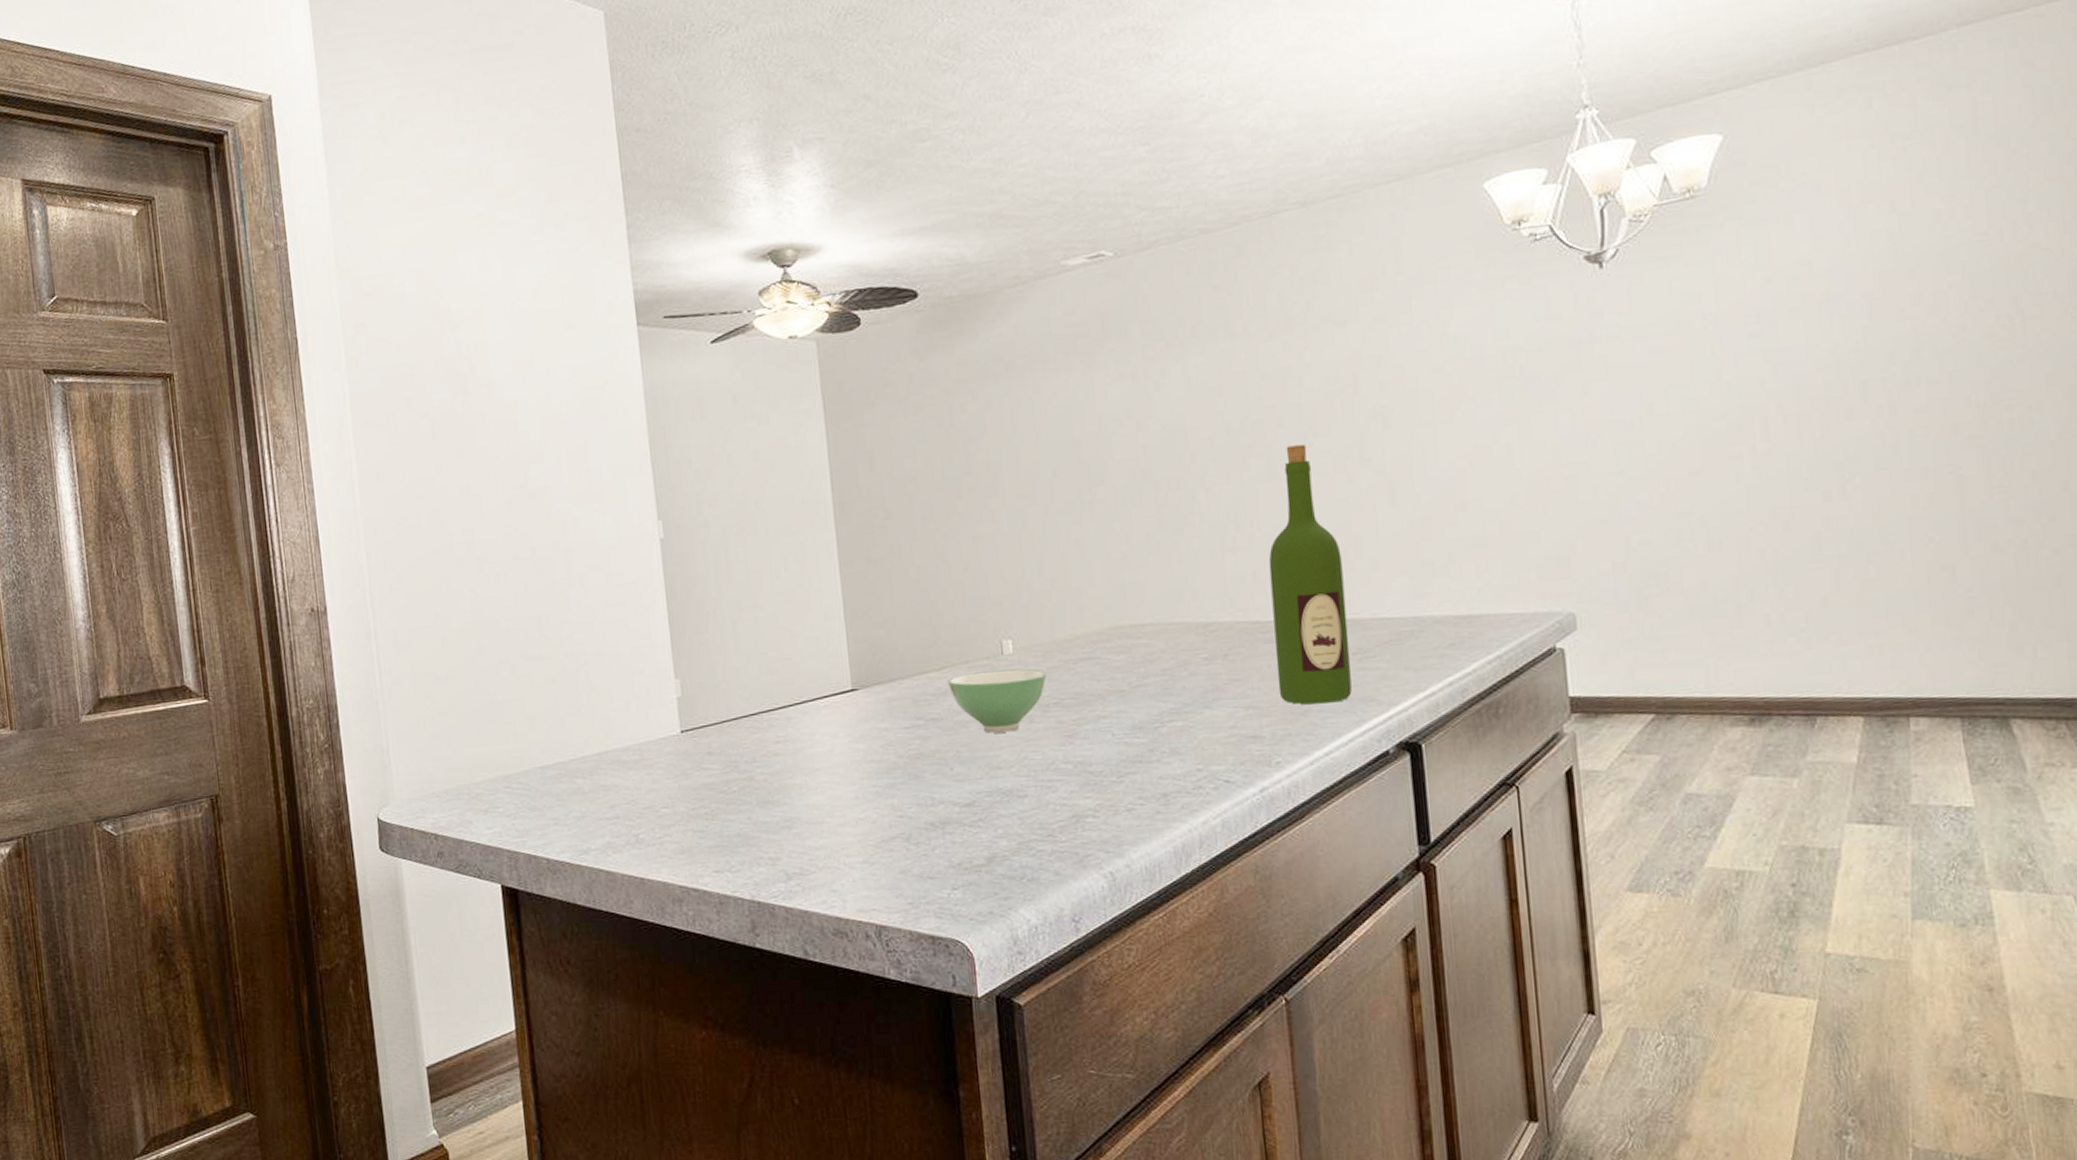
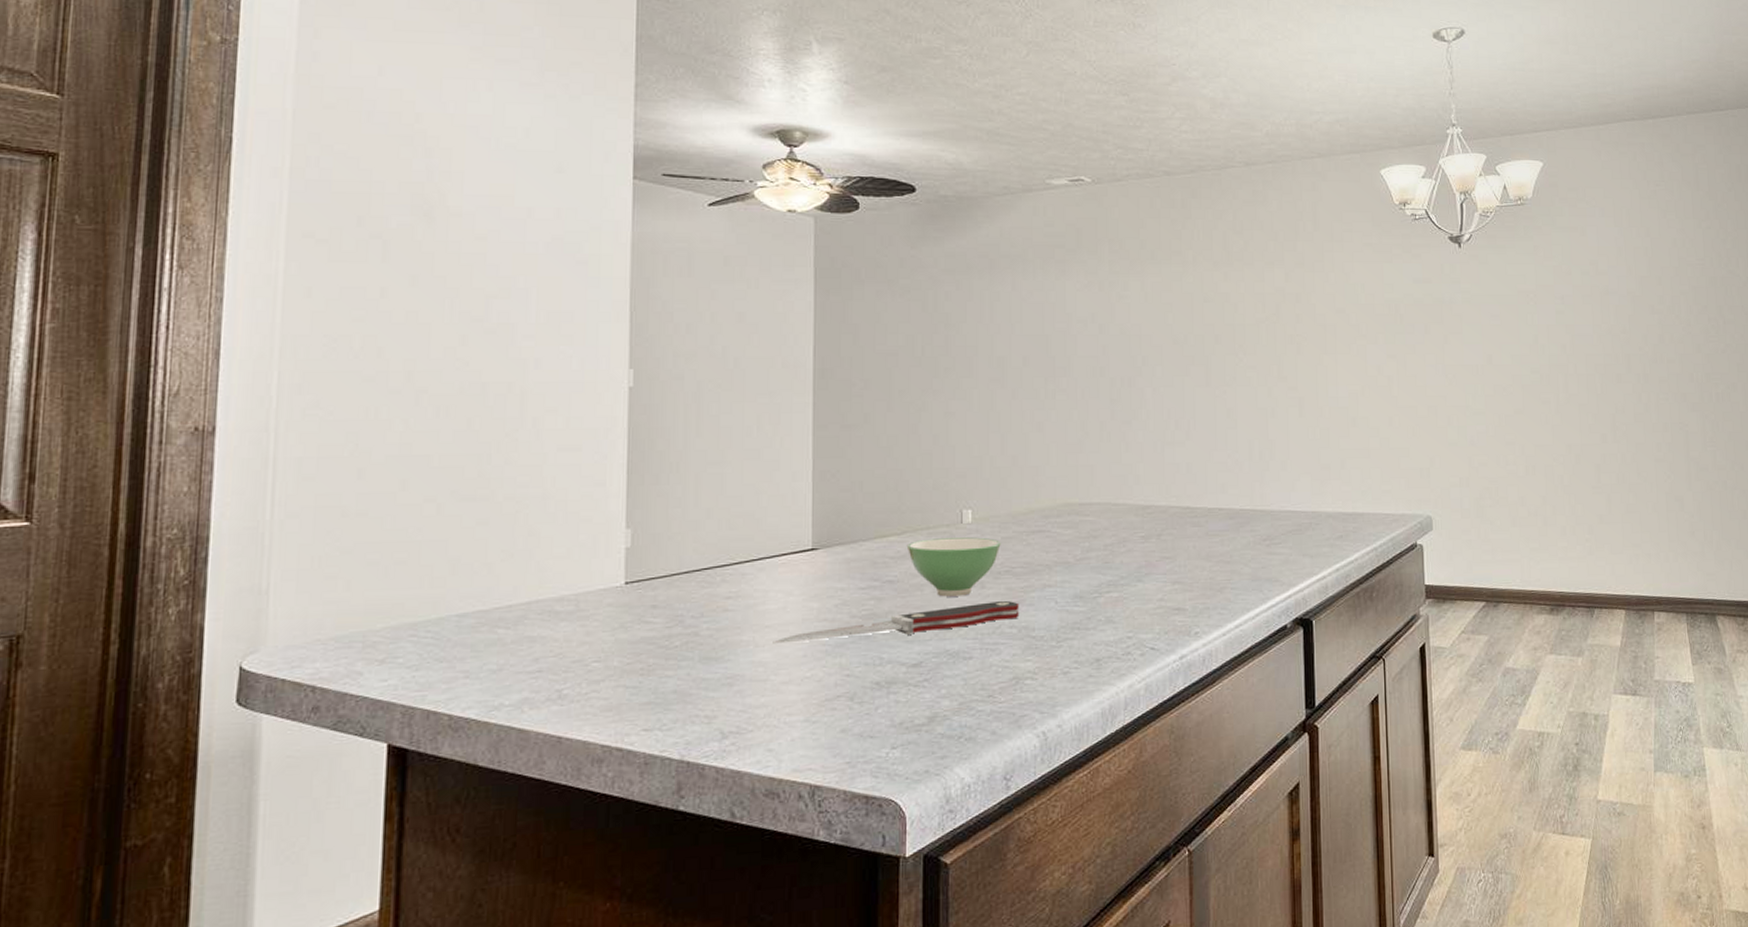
kitchen knife: none [824,734,1074,787] -> present [772,600,1019,644]
wine bottle: present [1268,444,1352,705] -> none [1200,359,1261,582]

